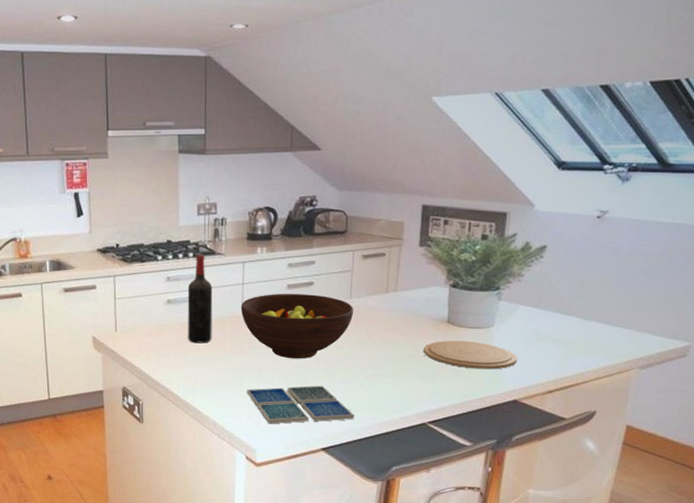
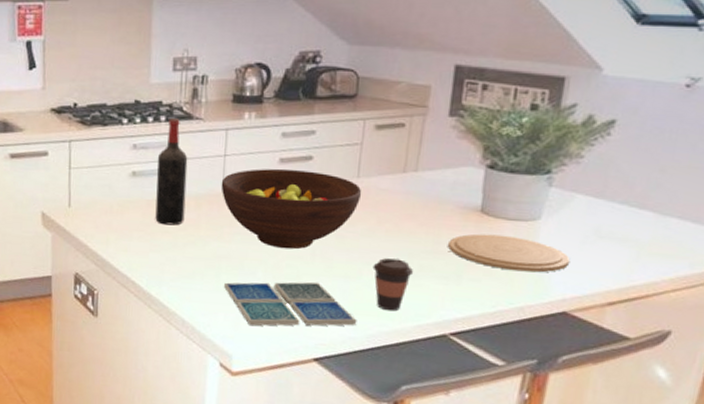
coffee cup: none [365,363,398,406] -> present [372,258,414,311]

